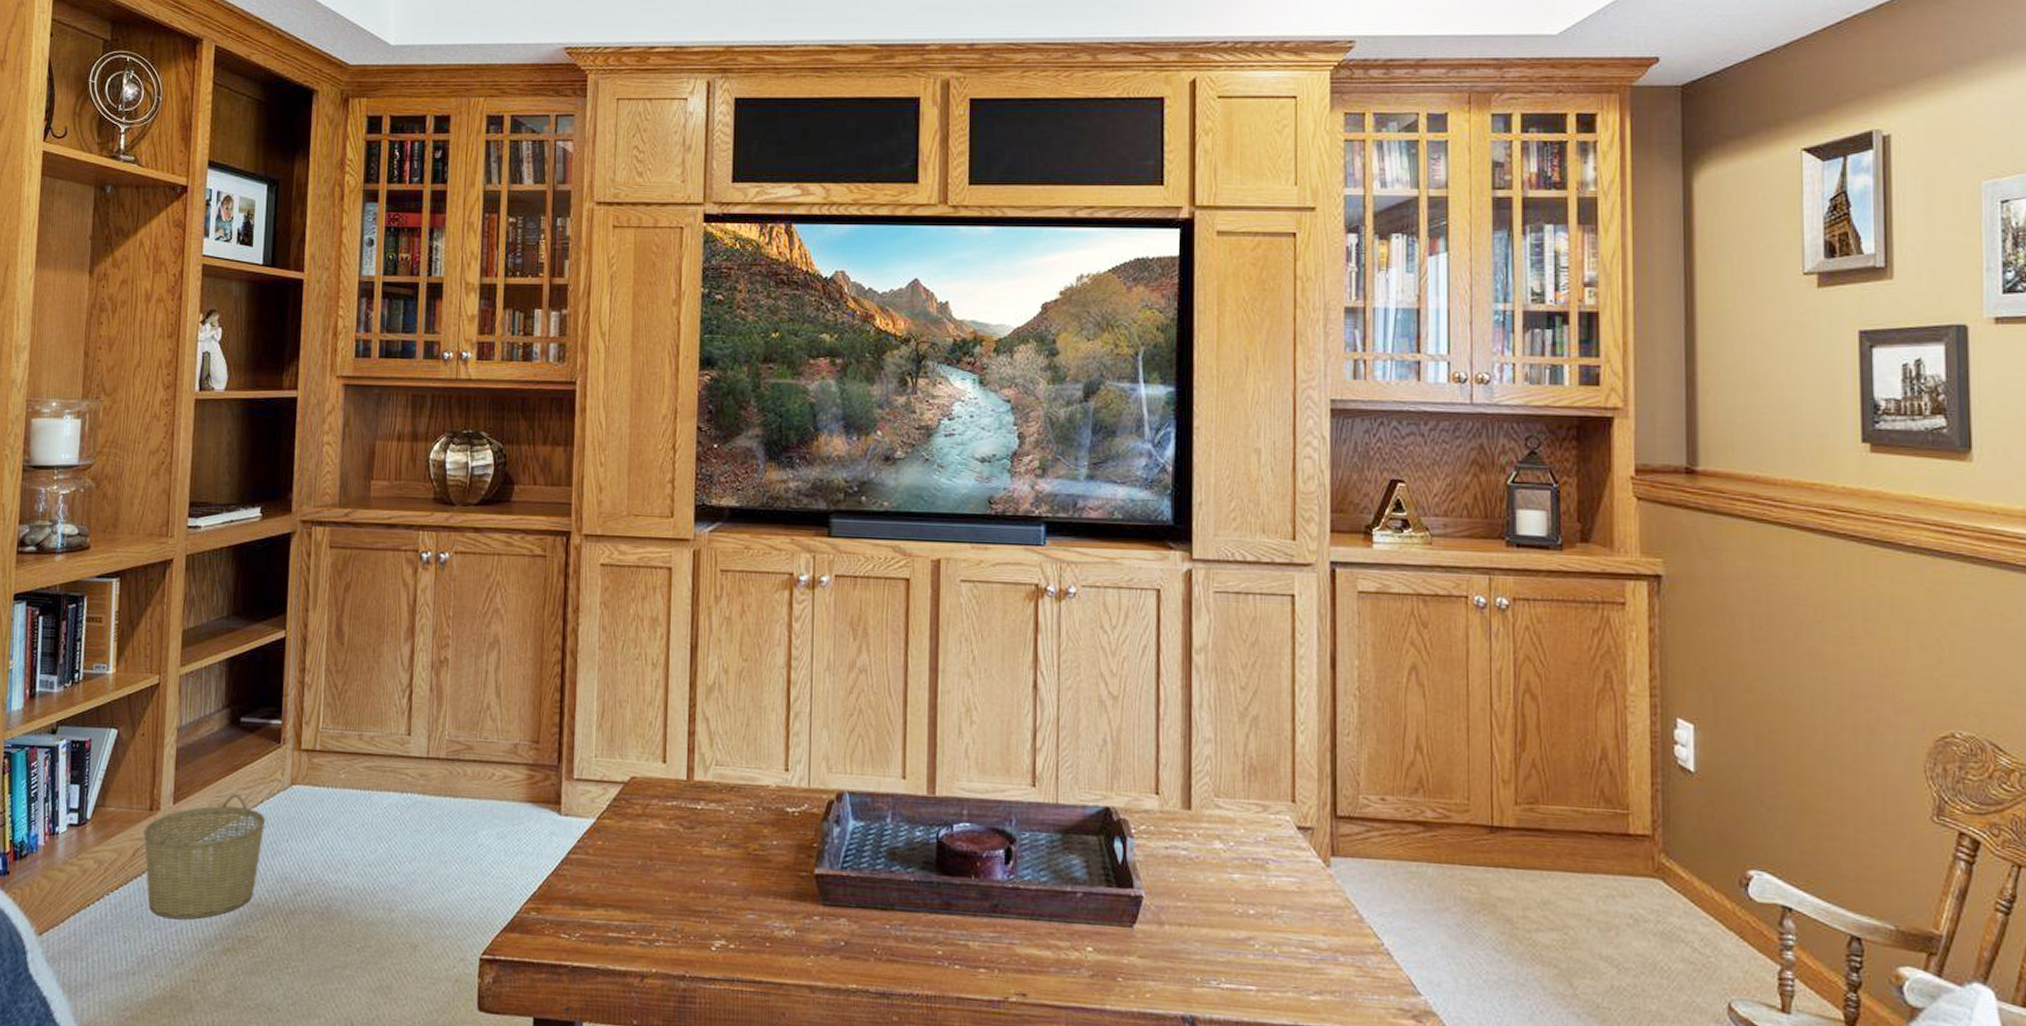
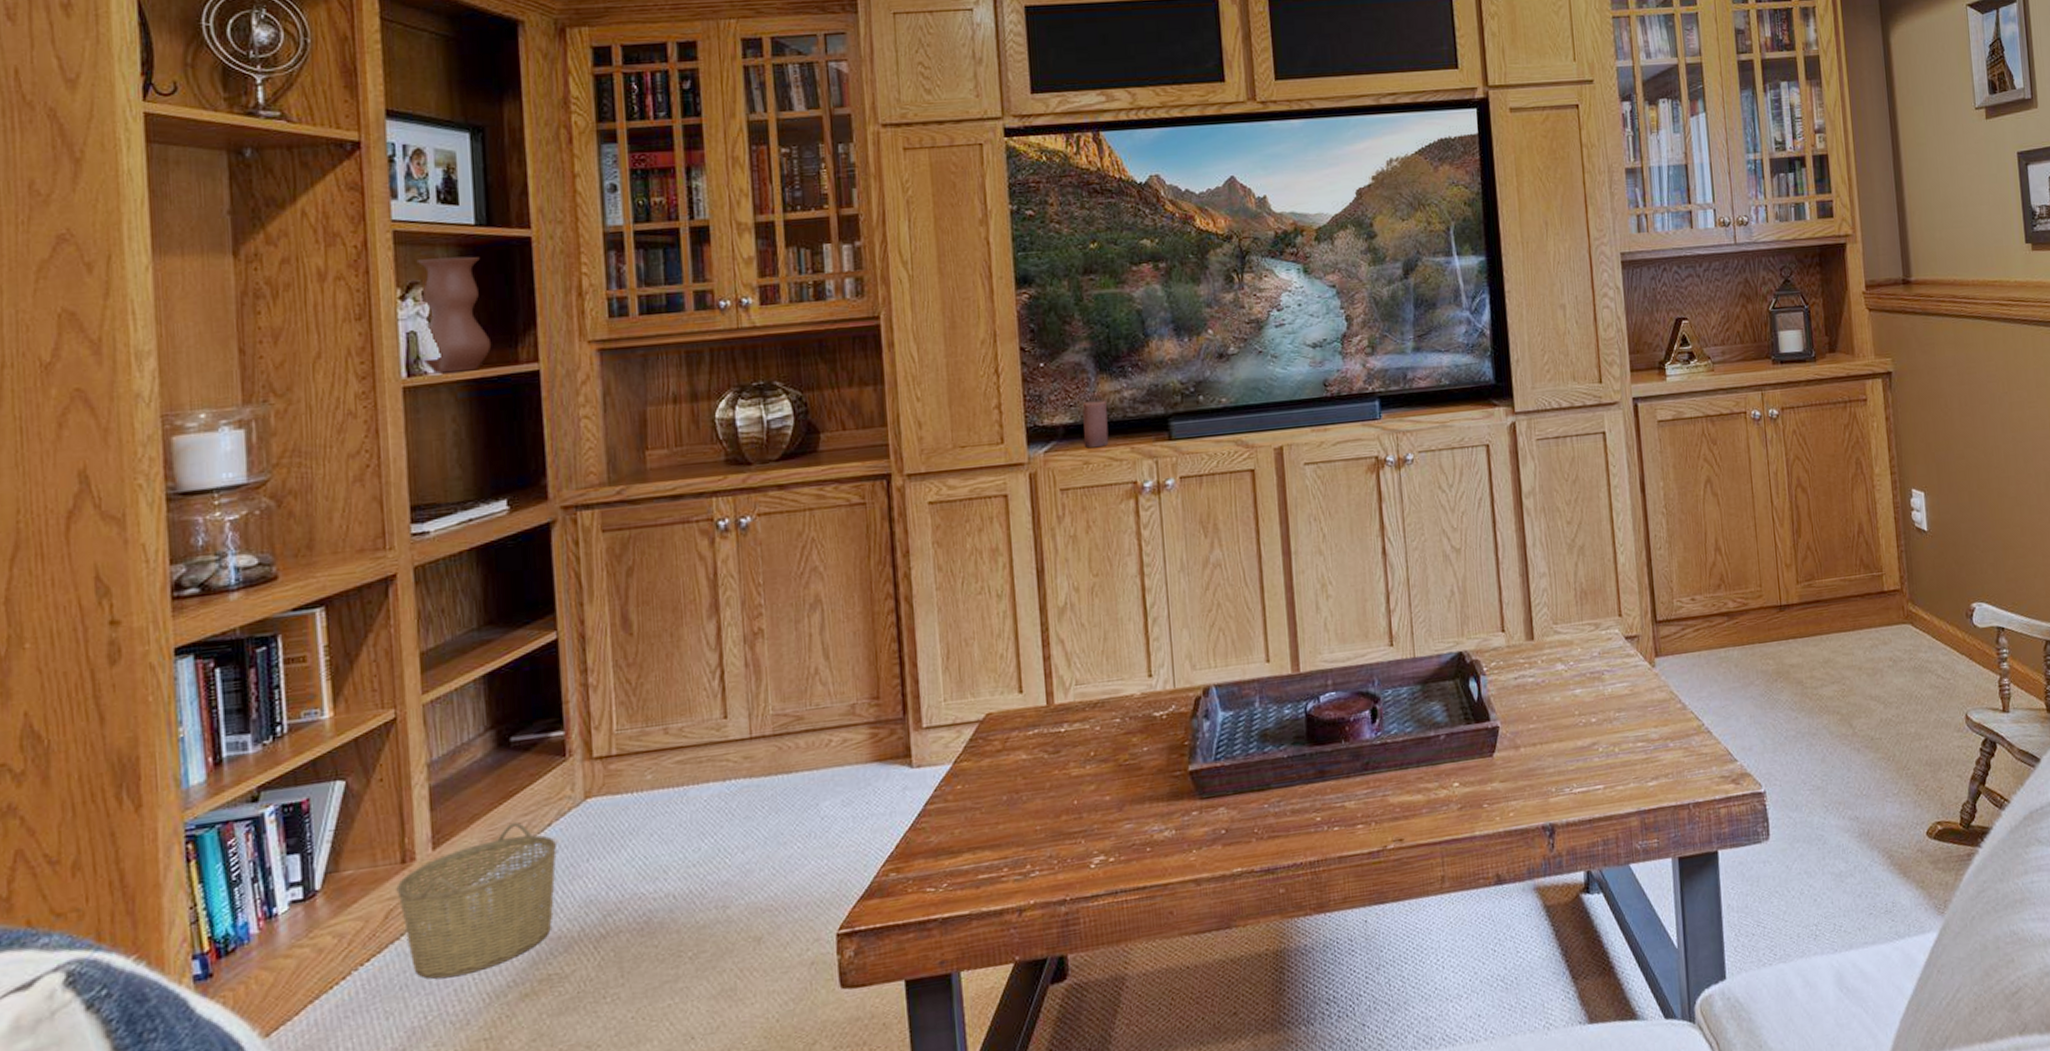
vase: none [210,291,264,391] -> present [416,256,492,374]
candle: none [747,488,772,534] -> present [1082,400,1109,448]

